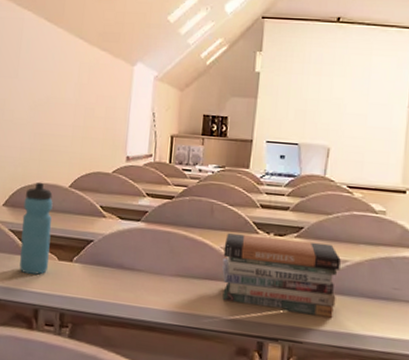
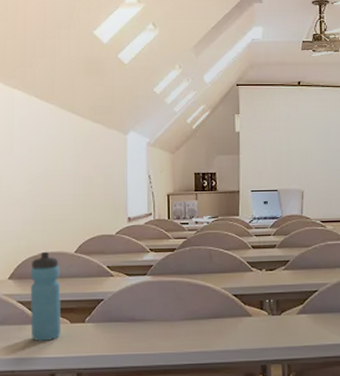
book stack: present [222,233,341,318] -> none [224,271,322,335]

